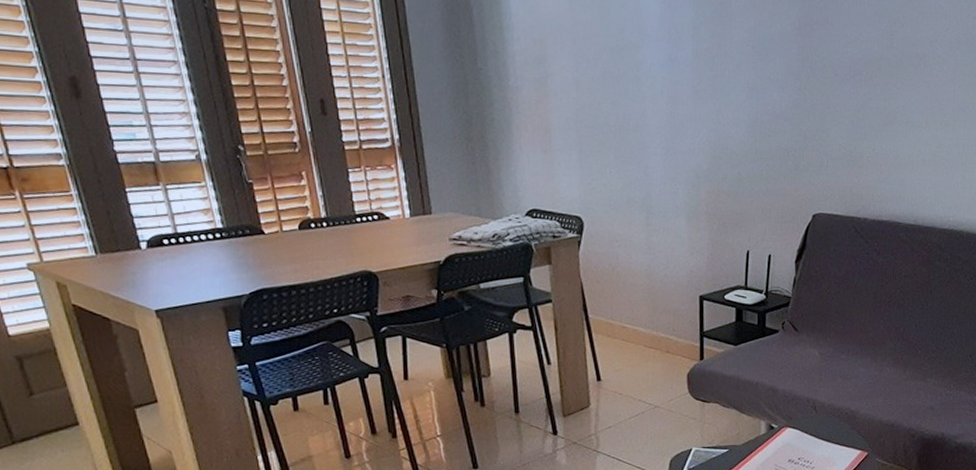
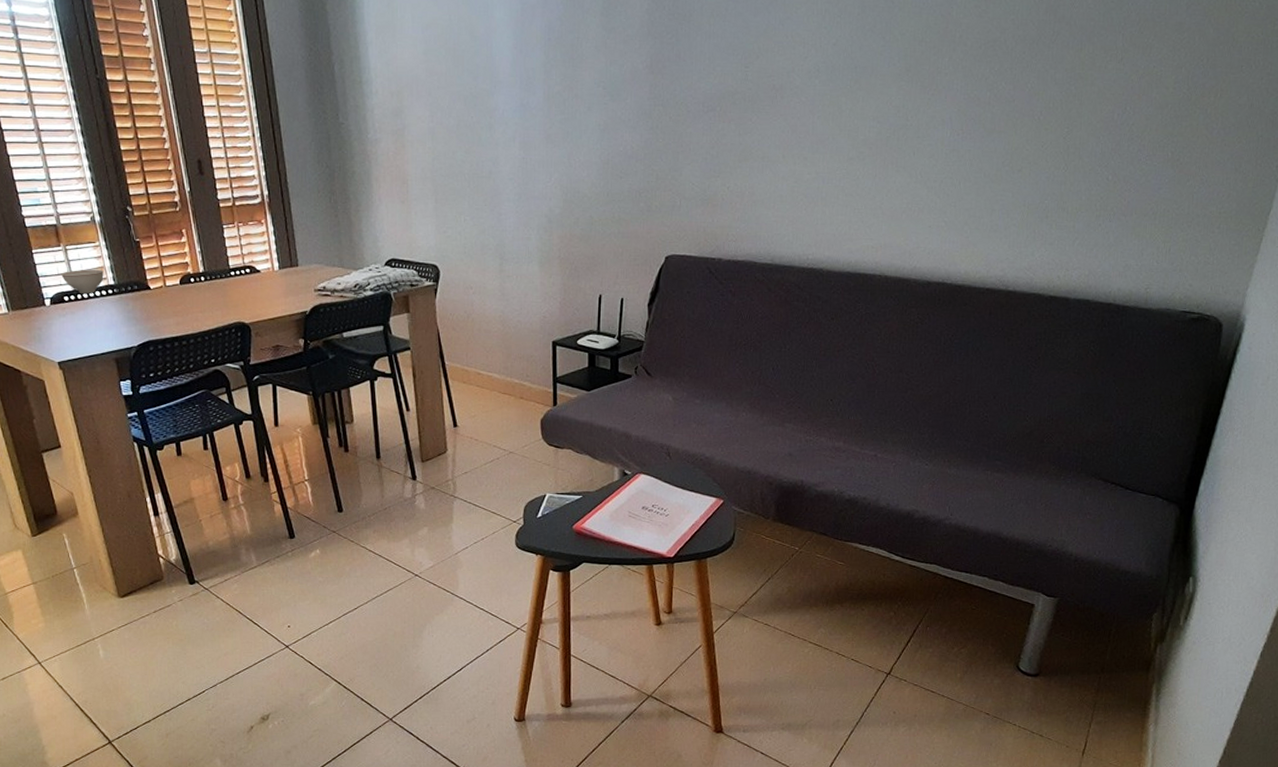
bowl: none [160,210,211,238] -> present [61,269,104,294]

